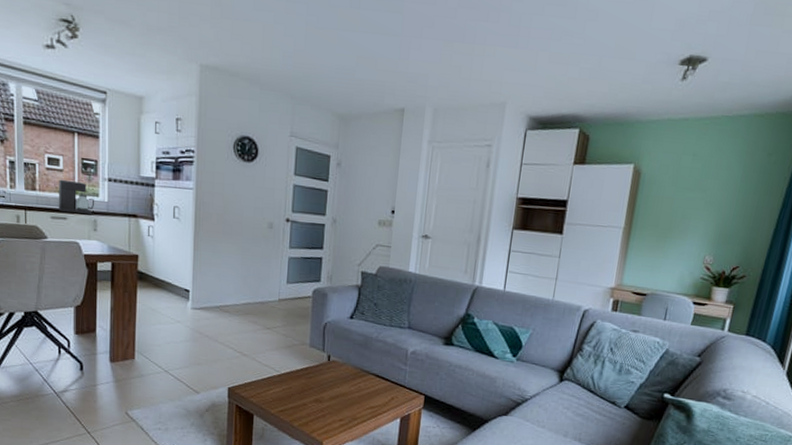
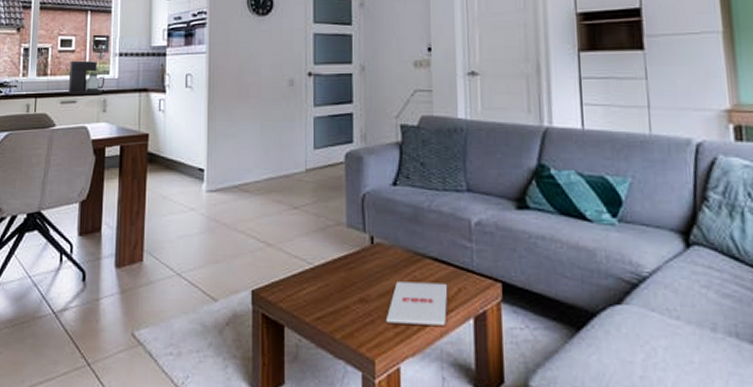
magazine: none [334,389,384,422] -> present [385,281,448,326]

